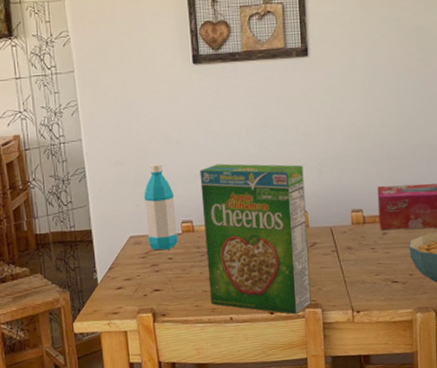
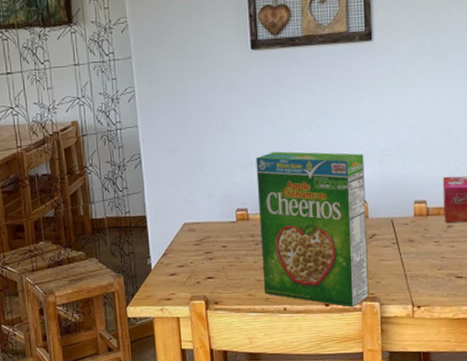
water bottle: present [144,163,178,250] -> none [199,150,232,238]

